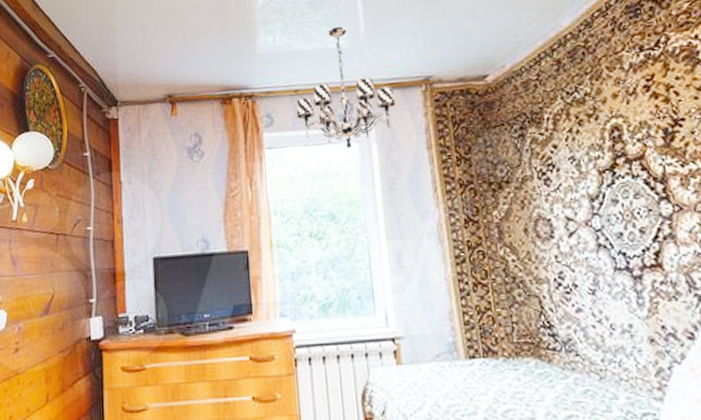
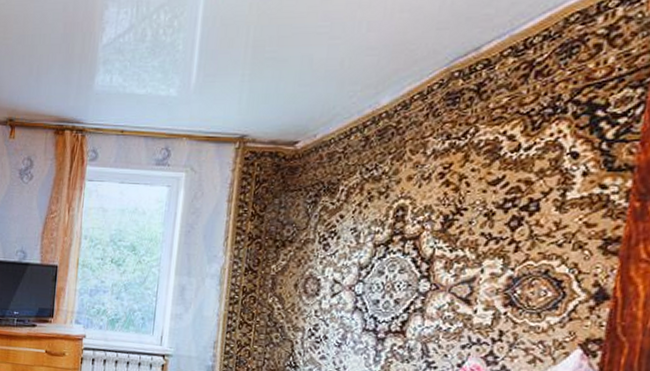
chandelier: present [296,26,396,148] -> none [118,75,210,190]

